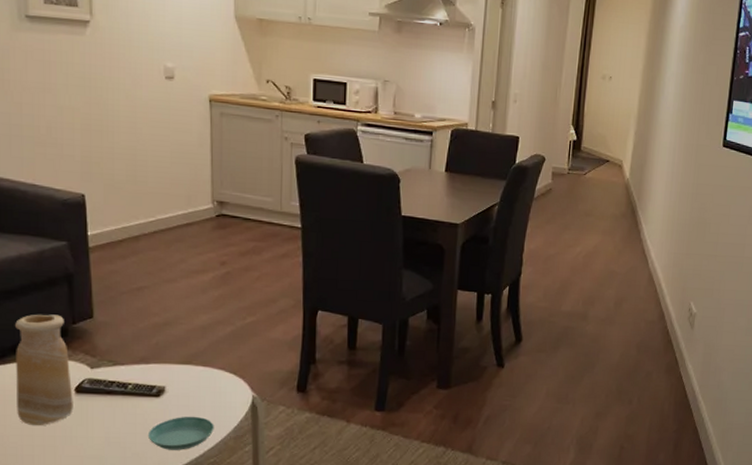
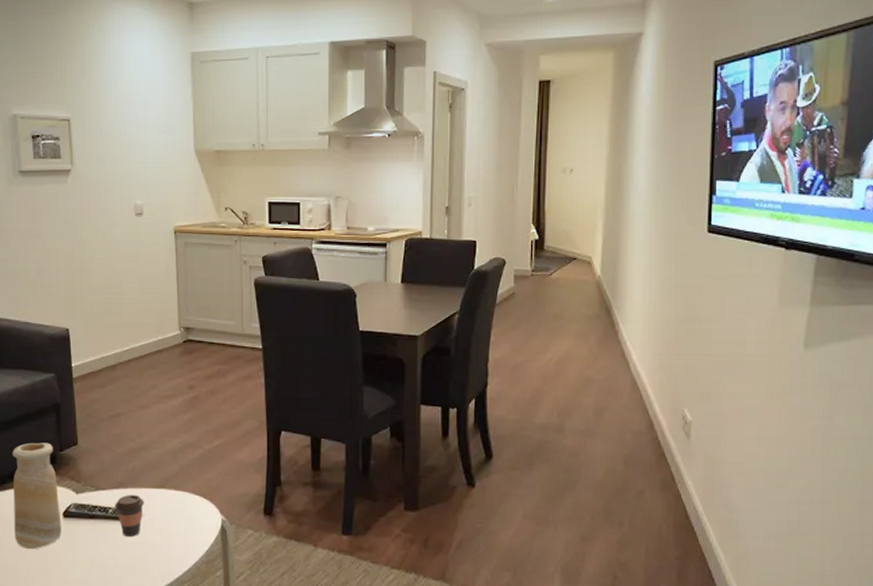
coffee cup: none [134,370,169,413] -> present [114,494,145,537]
saucer: present [147,416,214,450] -> none [127,540,187,574]

